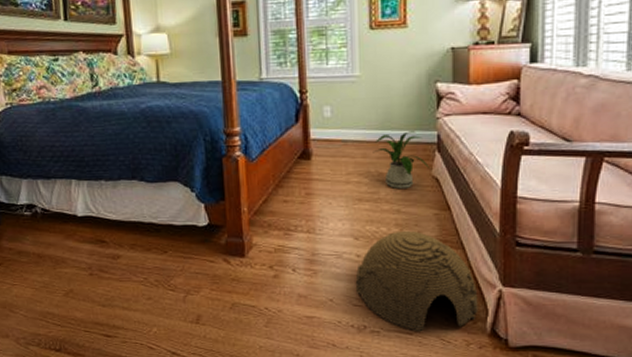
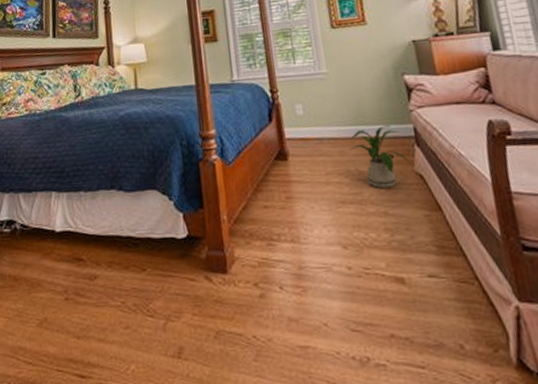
woven basket: present [355,230,478,332] -> none [349,235,497,365]

